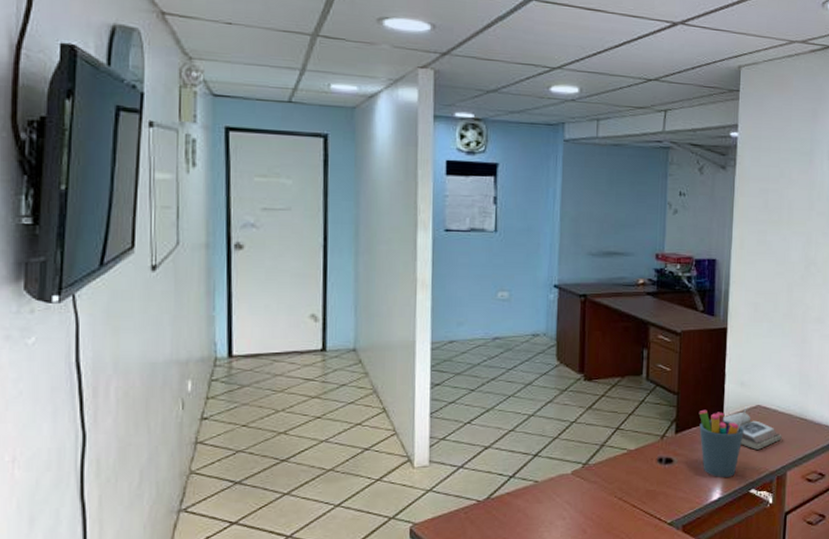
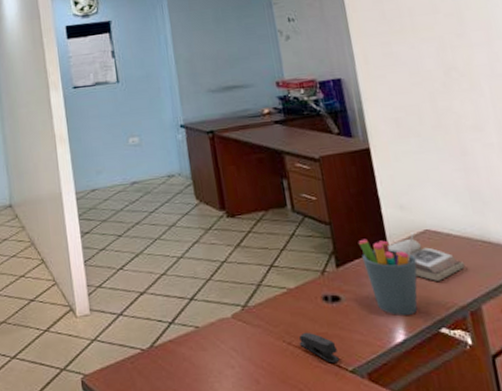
stapler: none [629,489,662,517] -> present [299,332,340,364]

